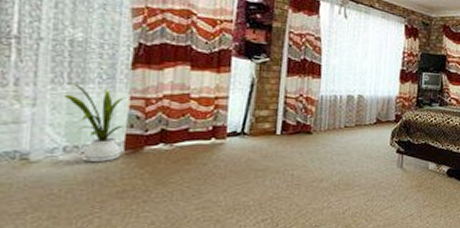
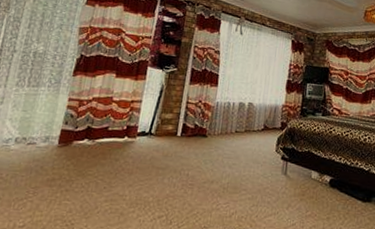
house plant: present [63,83,130,163] -> none [22,86,66,153]

